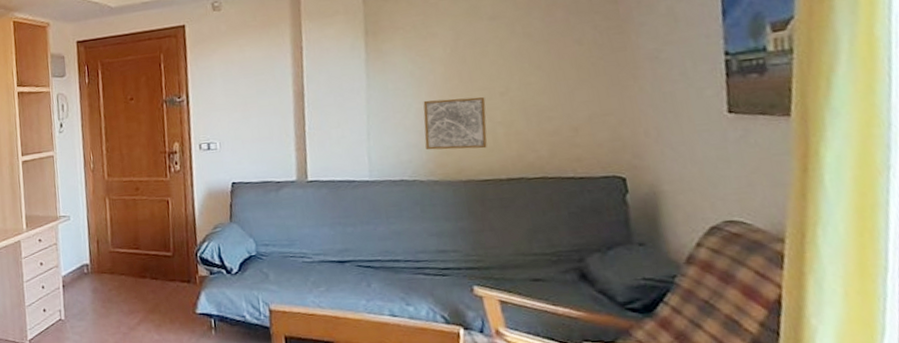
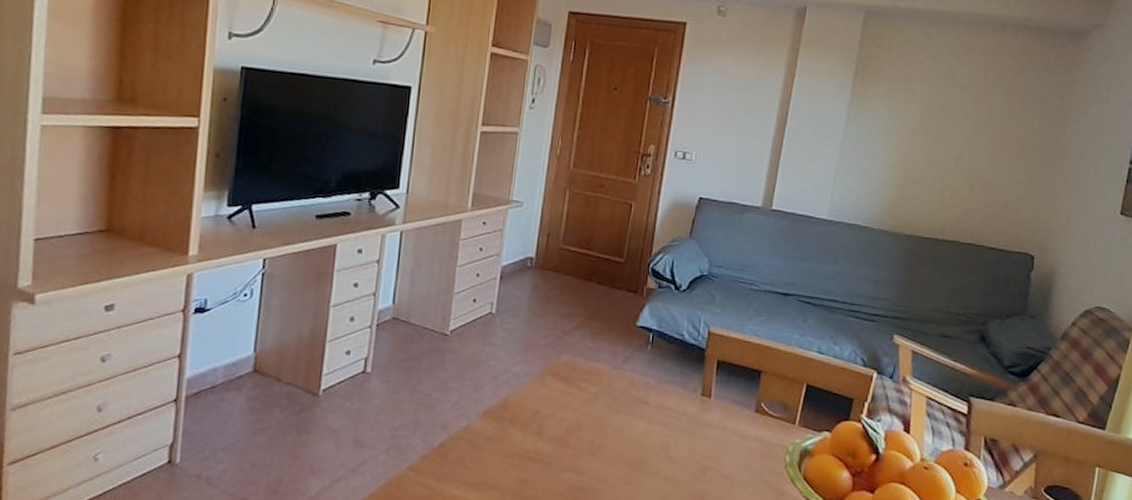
wall art: present [423,97,487,150] -> none [883,152,942,208]

